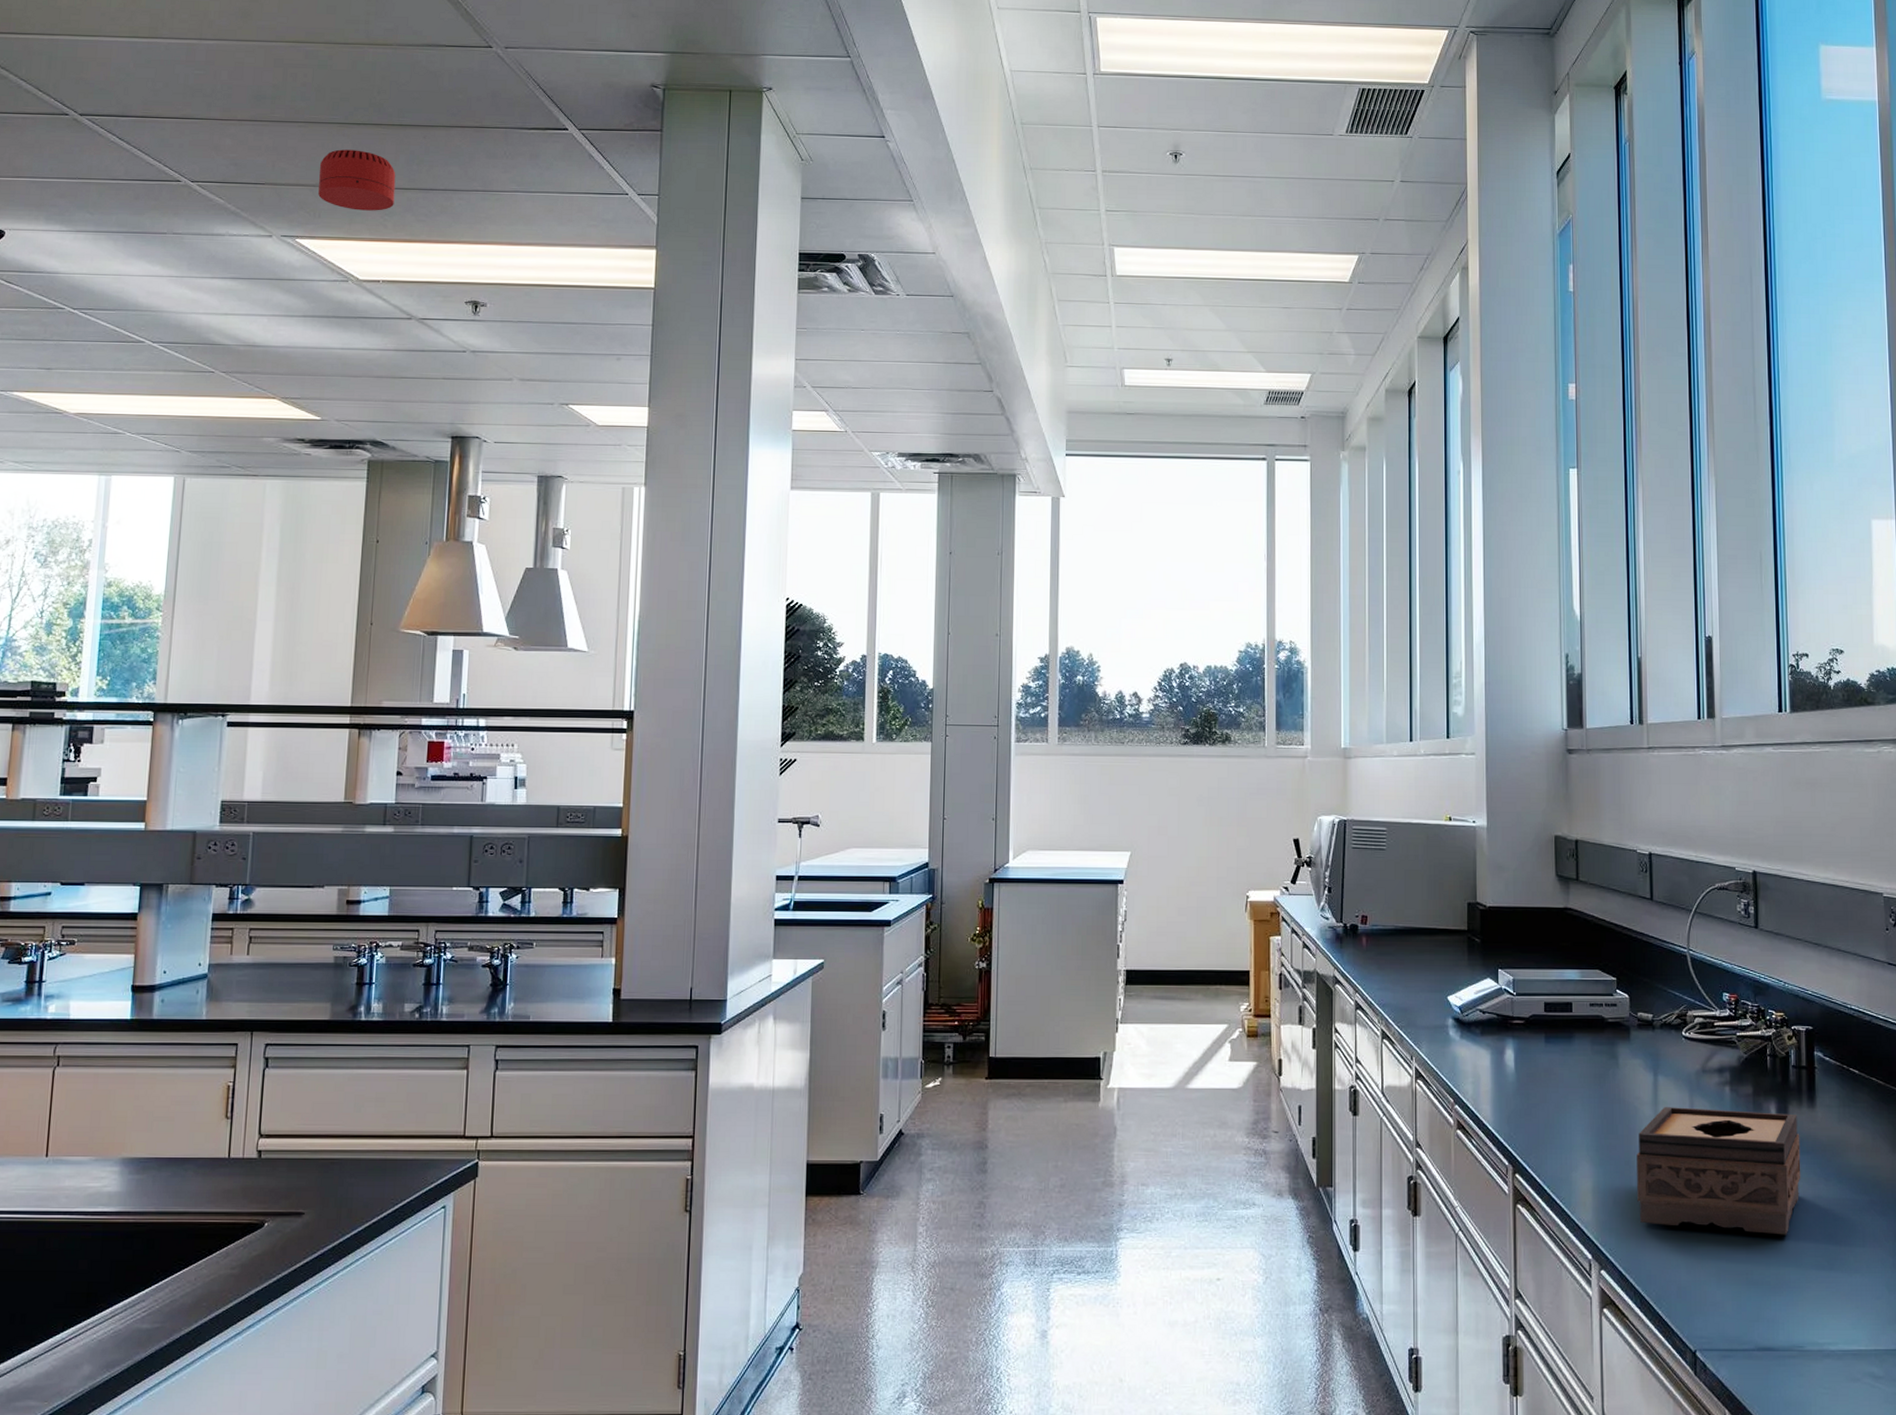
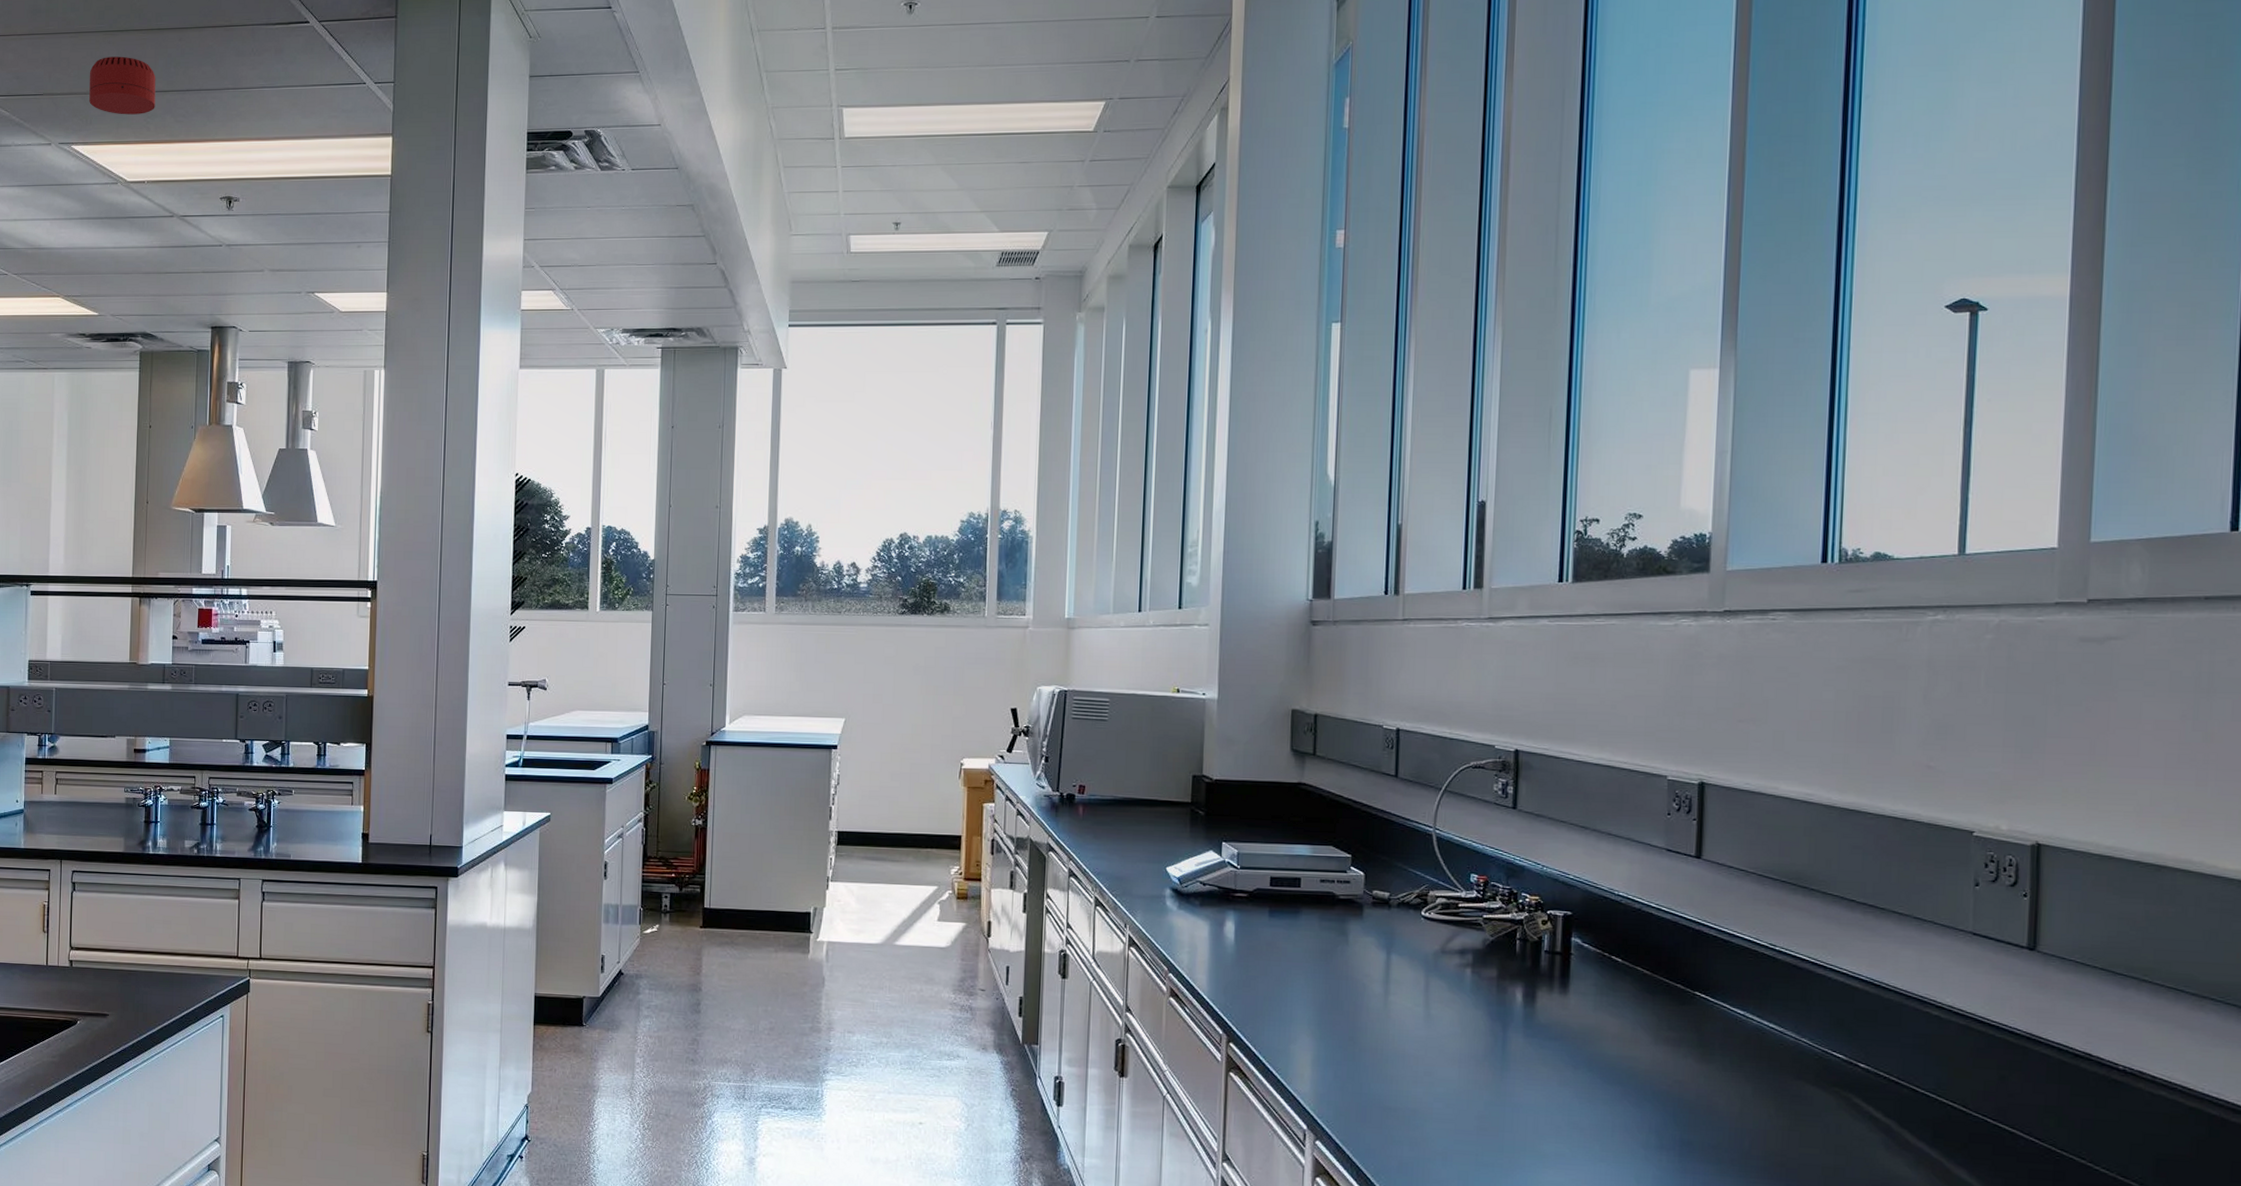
tissue box: present [1637,1107,1801,1235] -> none [1360,986,1548,1120]

